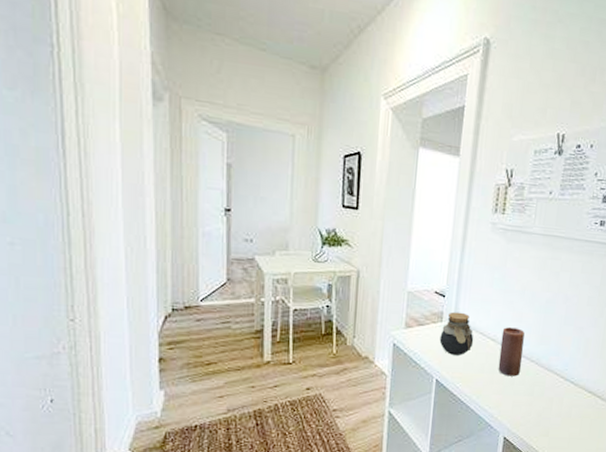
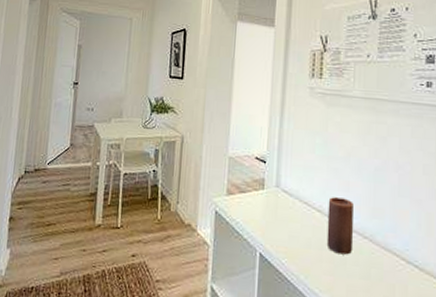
jar: present [439,311,474,357] -> none [262,178,298,228]

